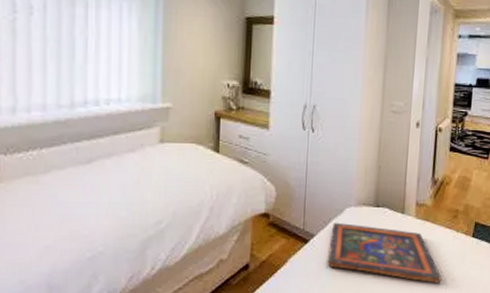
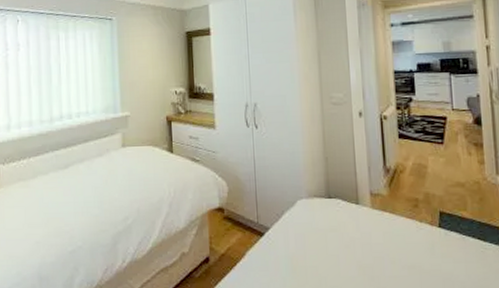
painted panel: present [327,222,442,283] -> none [284,214,411,278]

